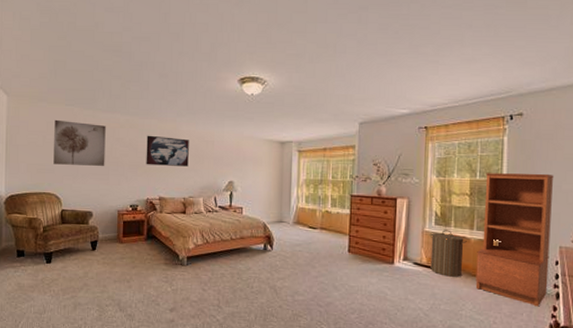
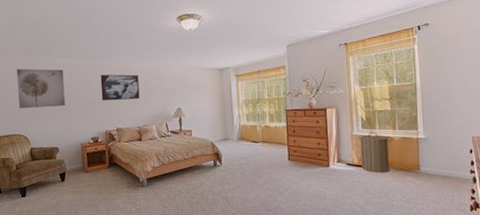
bookshelf: present [475,173,554,307] -> none [401,74,465,191]

